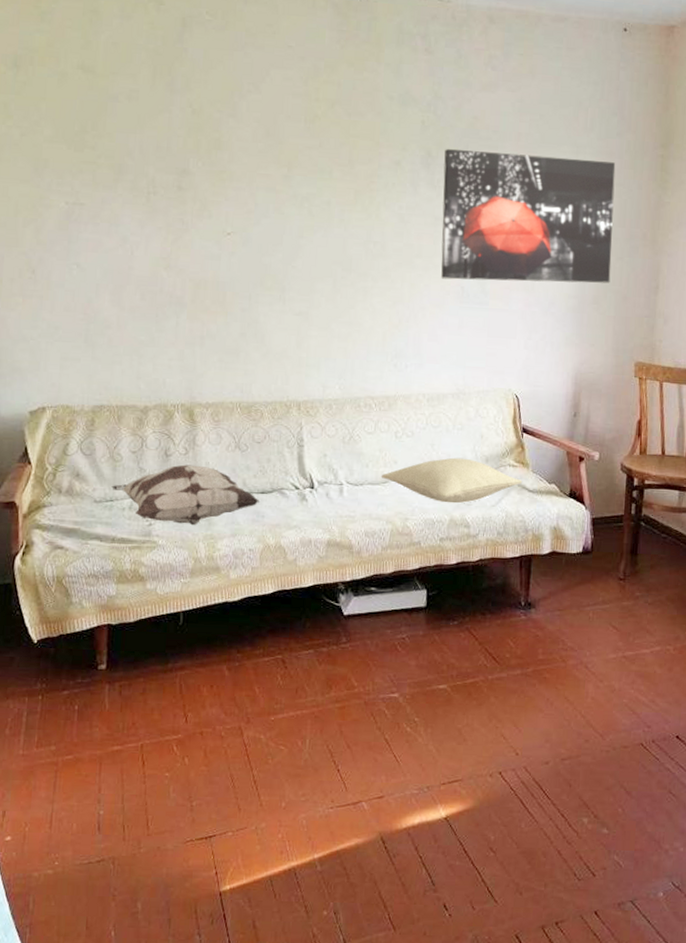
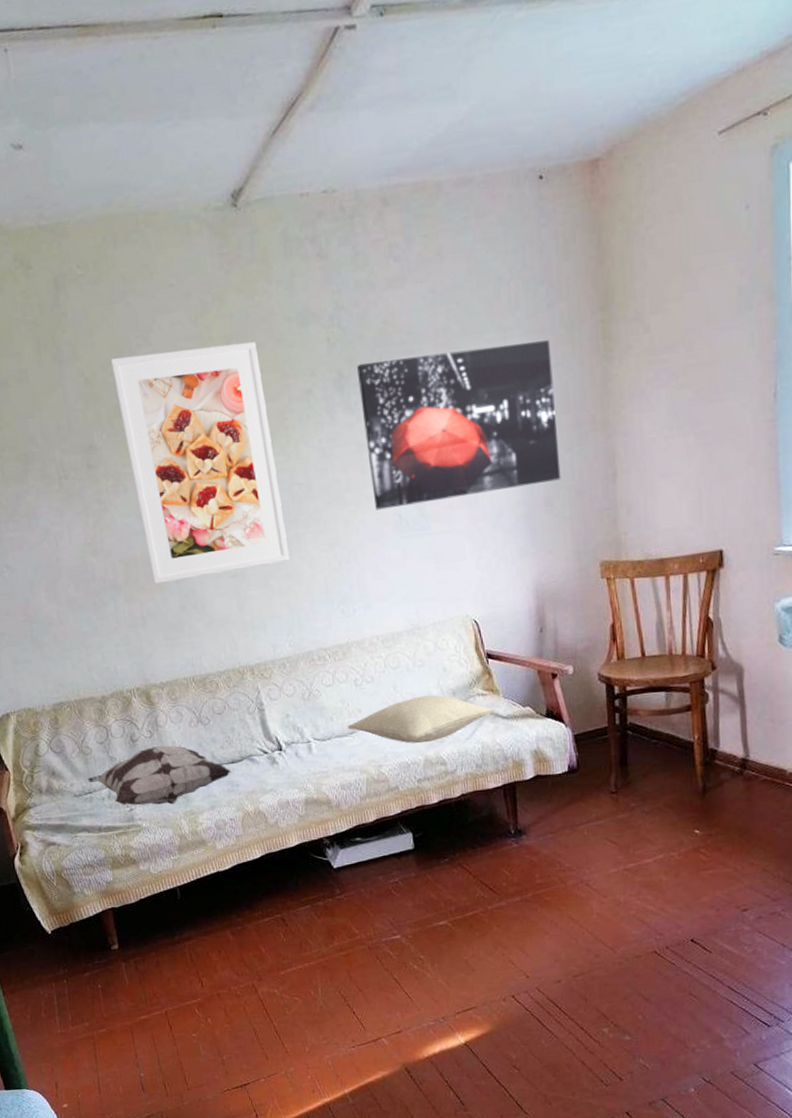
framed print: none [219,97,358,310] -> present [111,342,290,584]

